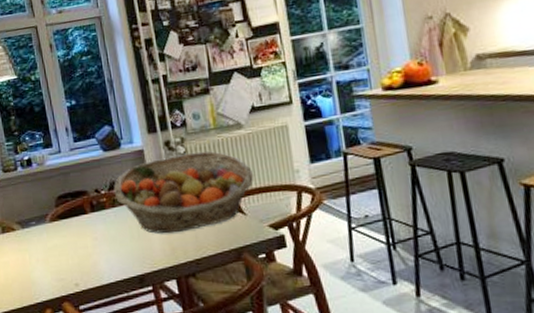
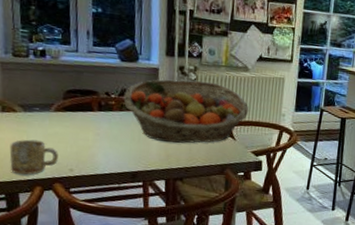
mug: none [15,257,62,299] -> present [9,139,58,175]

